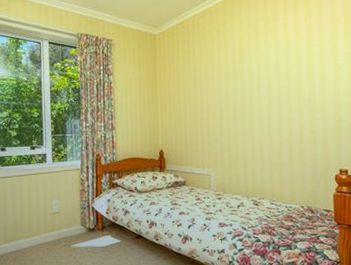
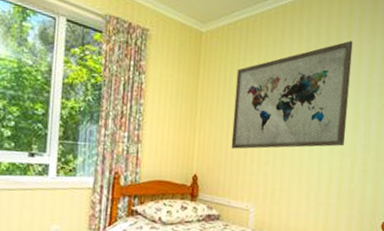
wall art: none [188,21,290,126] -> present [231,40,353,149]

